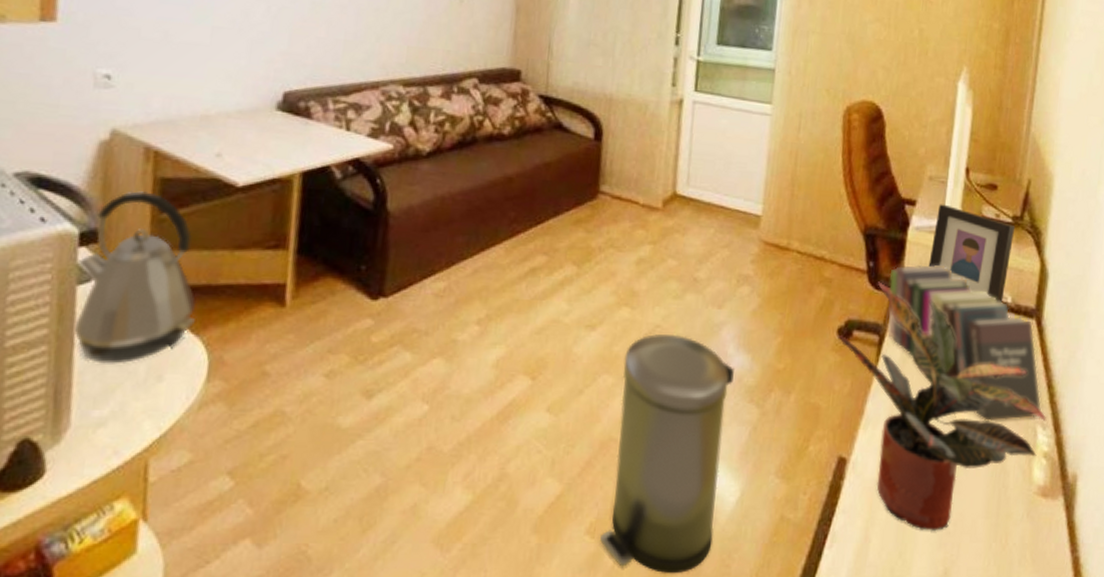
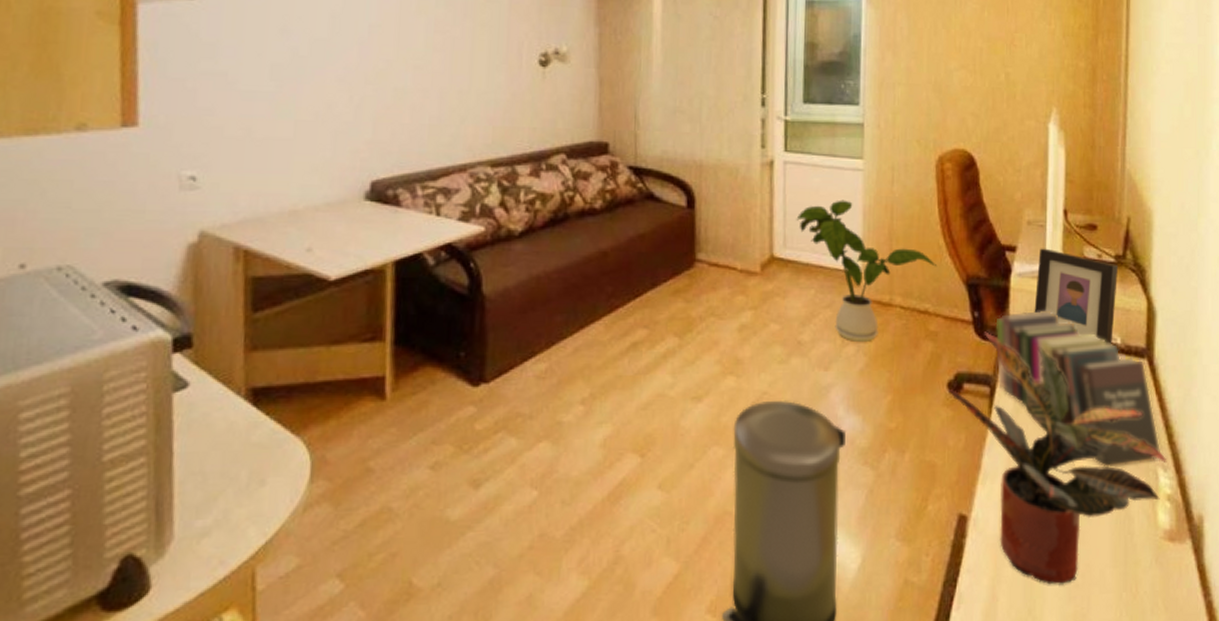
kettle: present [74,191,197,364] -> none [172,292,296,472]
house plant: none [701,142,837,284] -> present [796,200,938,343]

